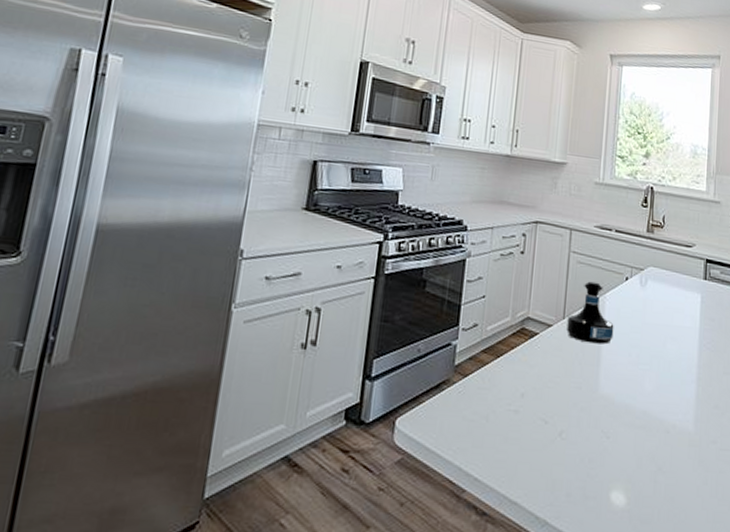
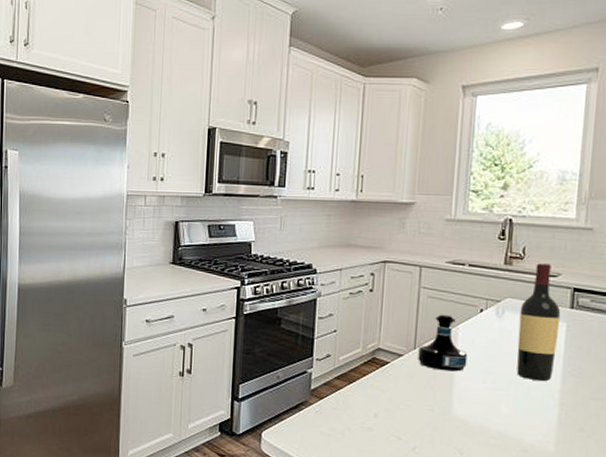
wine bottle: none [659,233,696,356] -> present [516,263,561,382]

